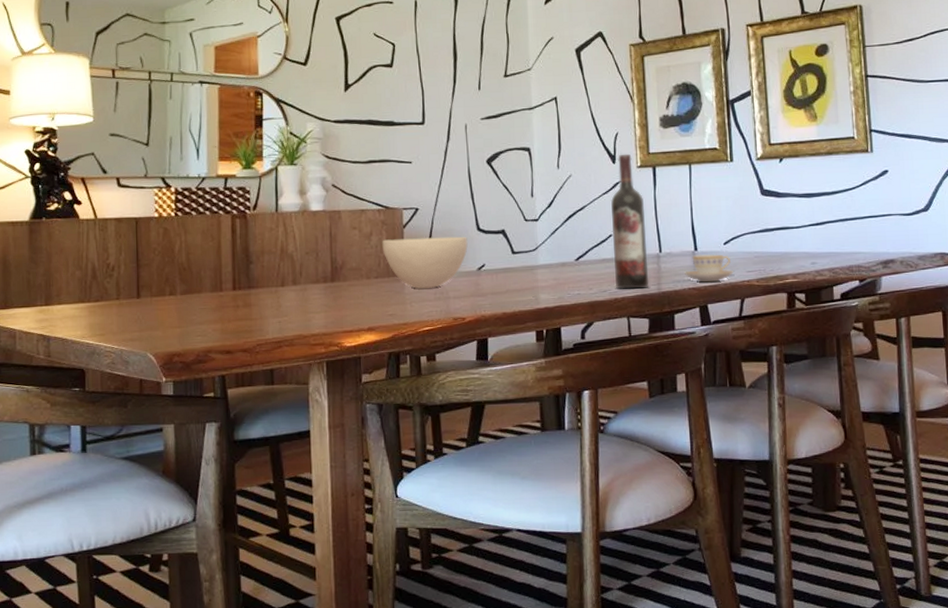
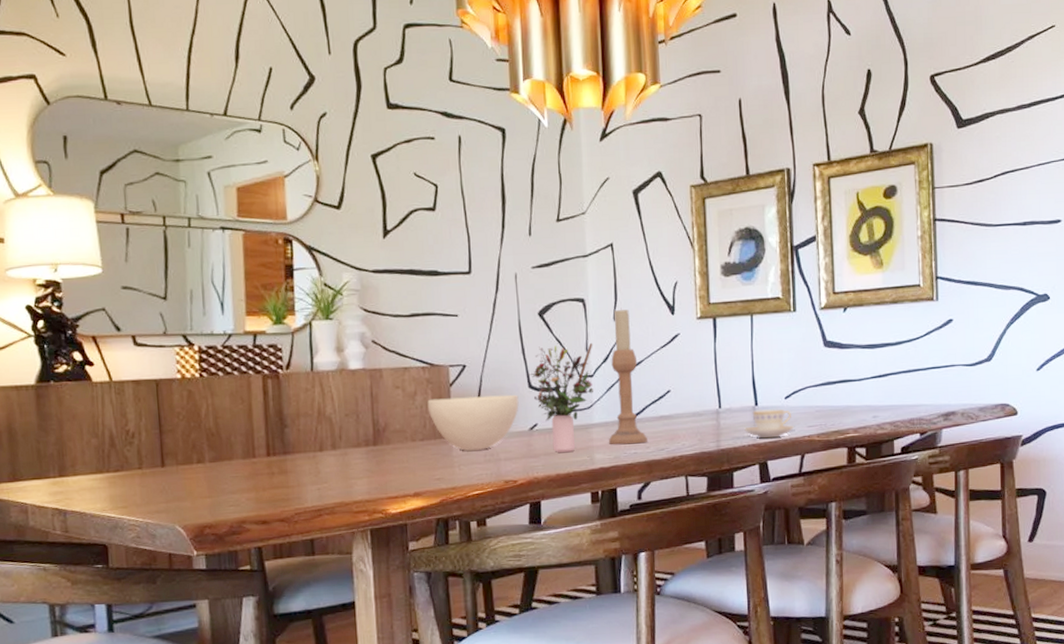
bouquet: none [477,188,538,292] -> present [528,342,593,452]
candlestick: none [553,156,590,286] -> present [609,308,647,445]
wine bottle: present [610,153,649,289] -> none [668,304,708,447]

